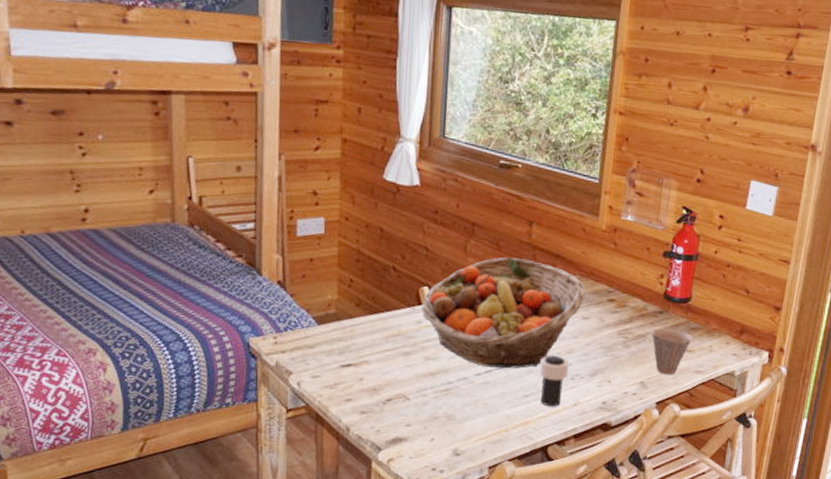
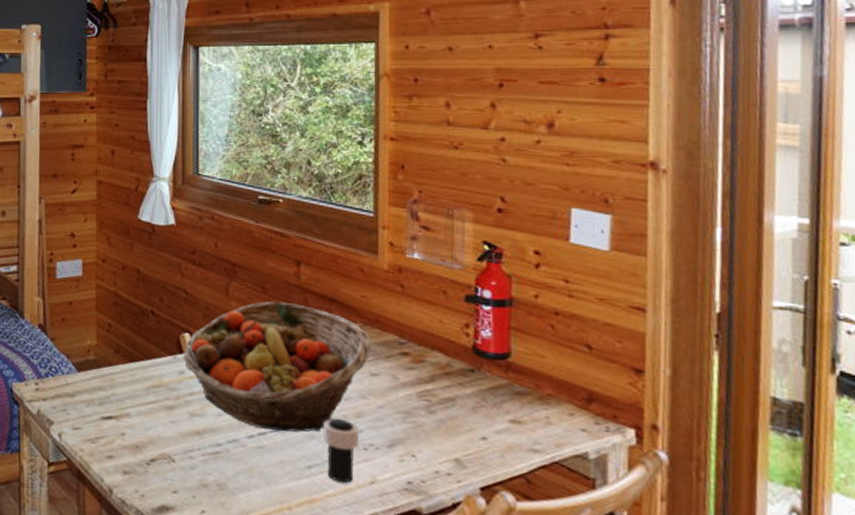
cup: present [652,328,692,375] -> none [463,390,519,453]

